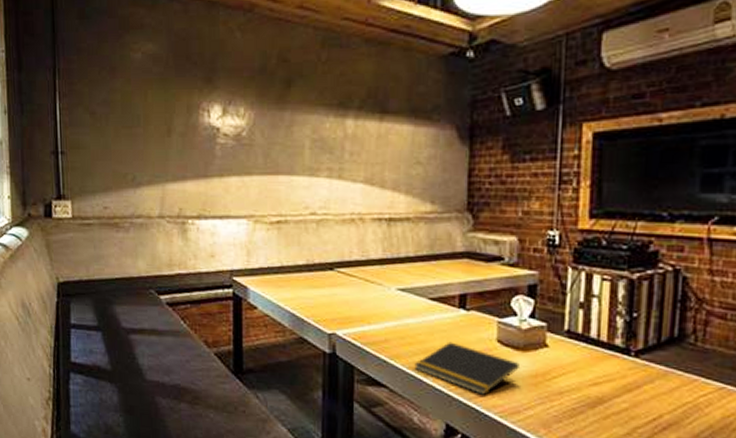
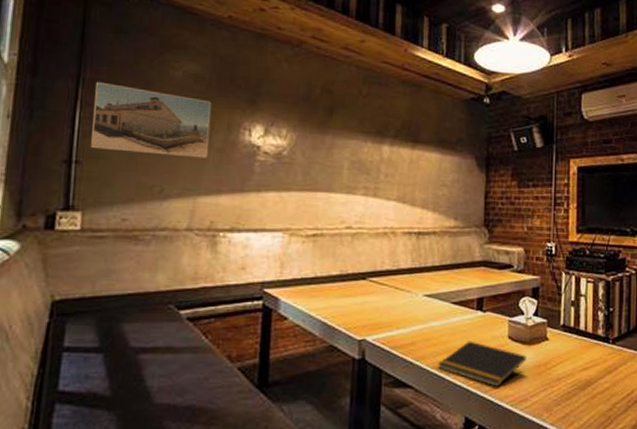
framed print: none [69,71,172,144] -> present [91,81,212,158]

